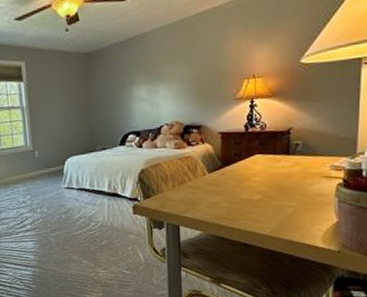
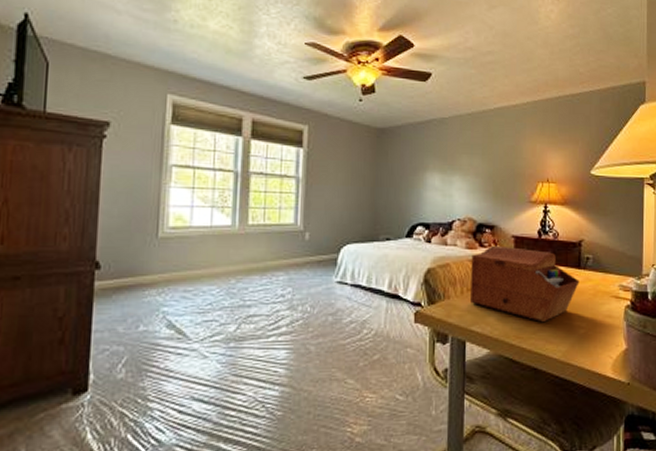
sewing box: none [180,142,288,206] -> present [471,245,579,323]

